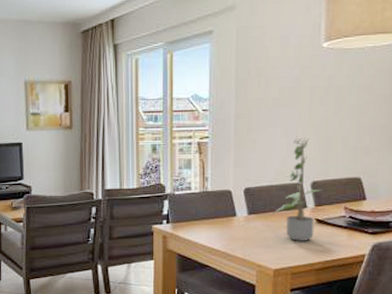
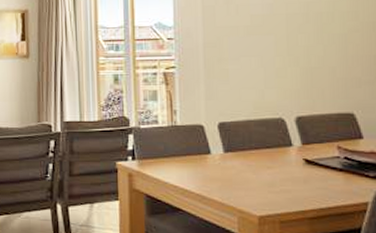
potted plant: present [272,136,322,242] -> none [252,66,309,186]

